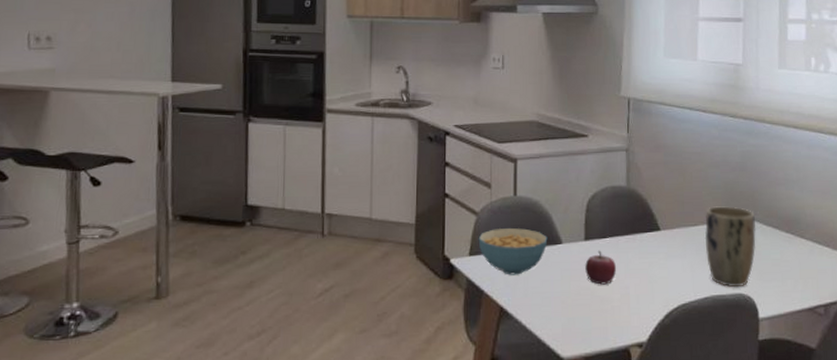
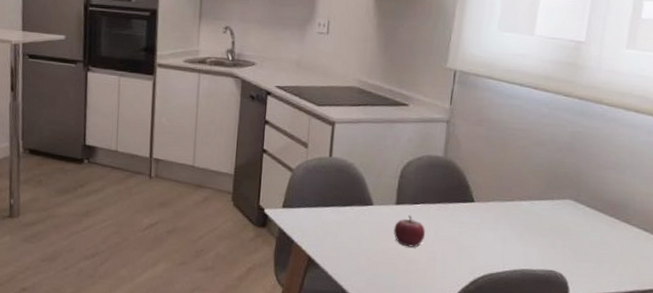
cereal bowl: present [478,227,548,275] -> none [292,185,359,230]
plant pot: present [704,206,757,287] -> none [520,184,578,264]

